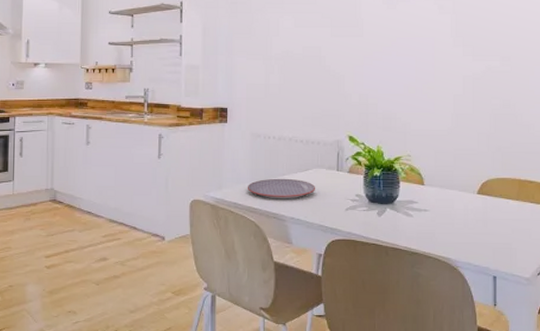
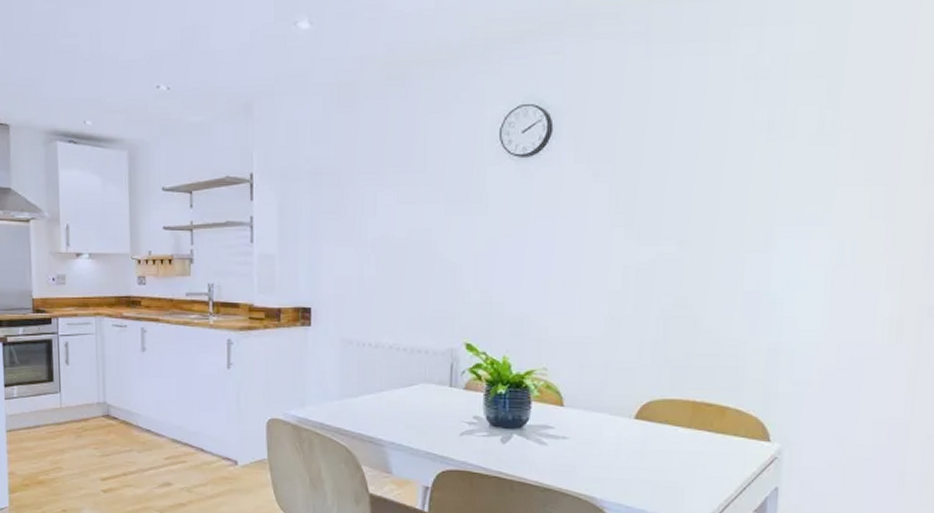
plate: present [247,178,316,200] -> none [336,394,423,421]

